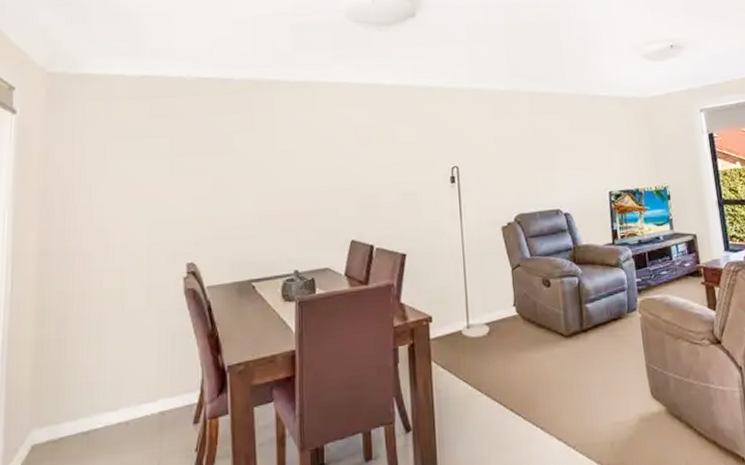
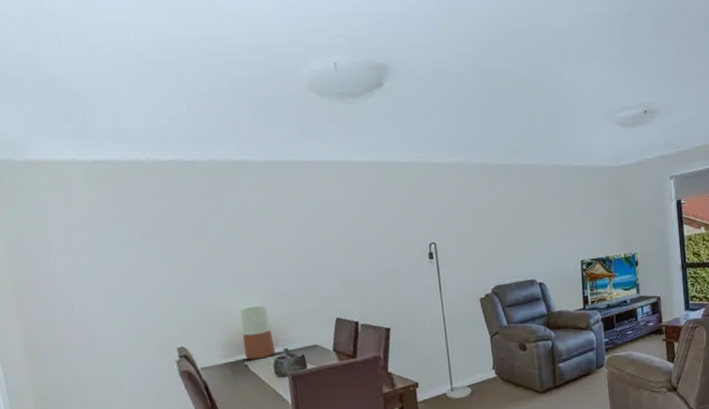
vase: none [253,223,286,281] -> present [239,305,276,360]

